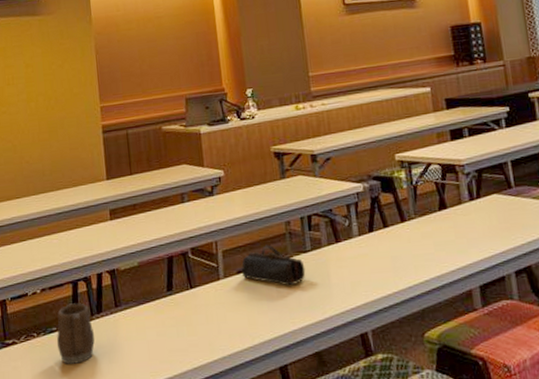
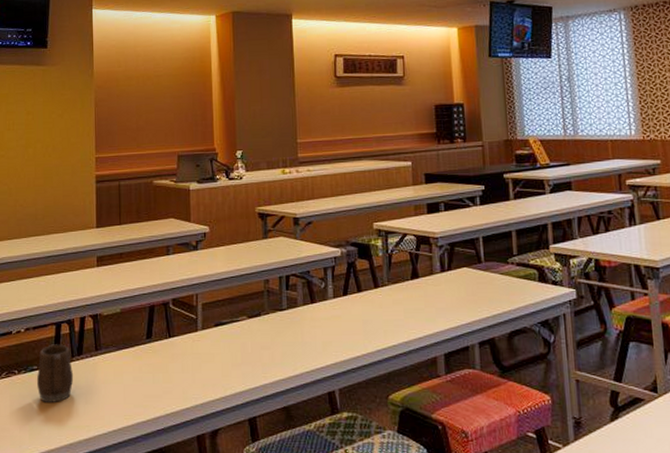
pencil case: present [241,244,306,286] -> none [219,301,280,342]

